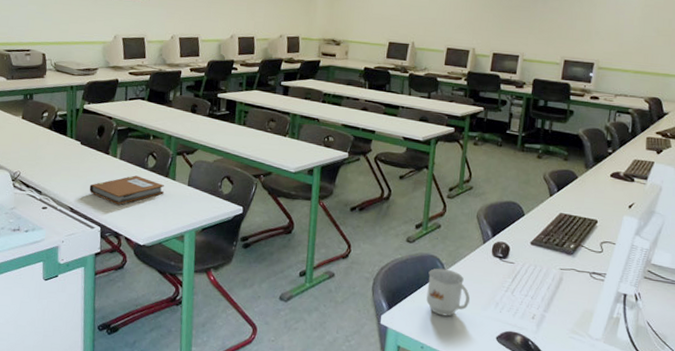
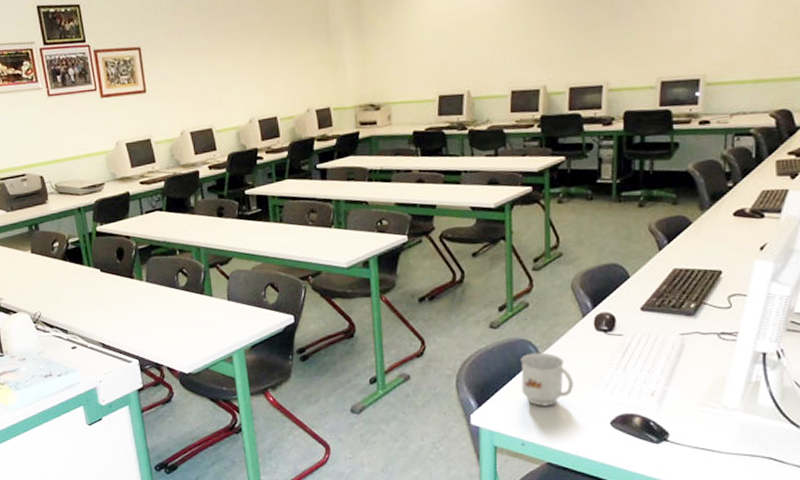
notebook: present [89,175,165,205] -> none [118,297,203,332]

